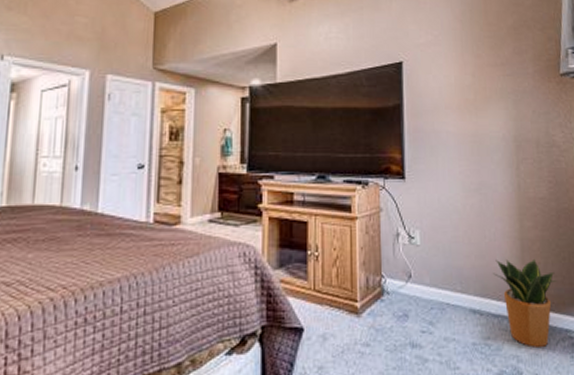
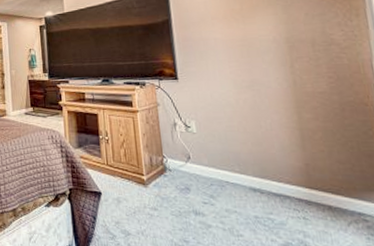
potted plant: present [493,258,558,348] -> none [272,146,346,226]

